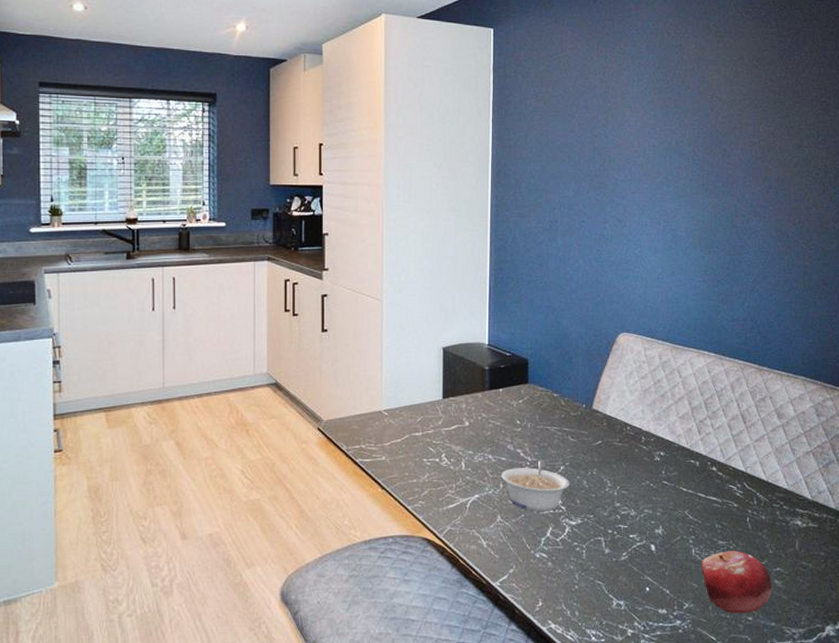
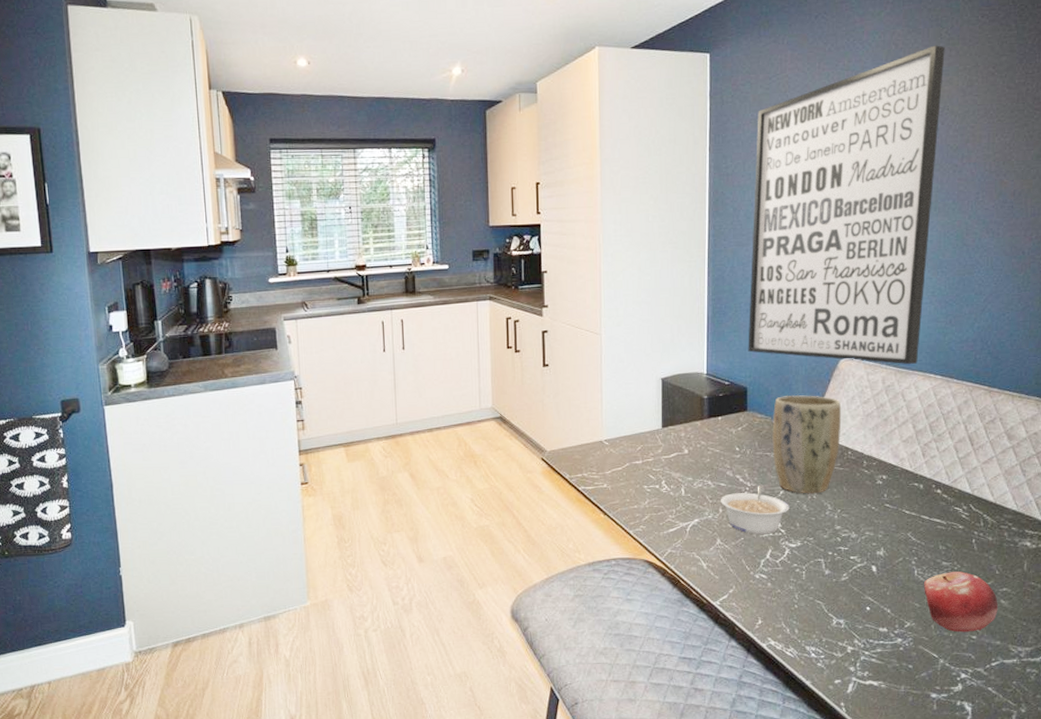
wall art: none [529,36,713,342] -> present [748,45,945,365]
plant pot: none [553,368,620,470] -> present [772,394,842,494]

